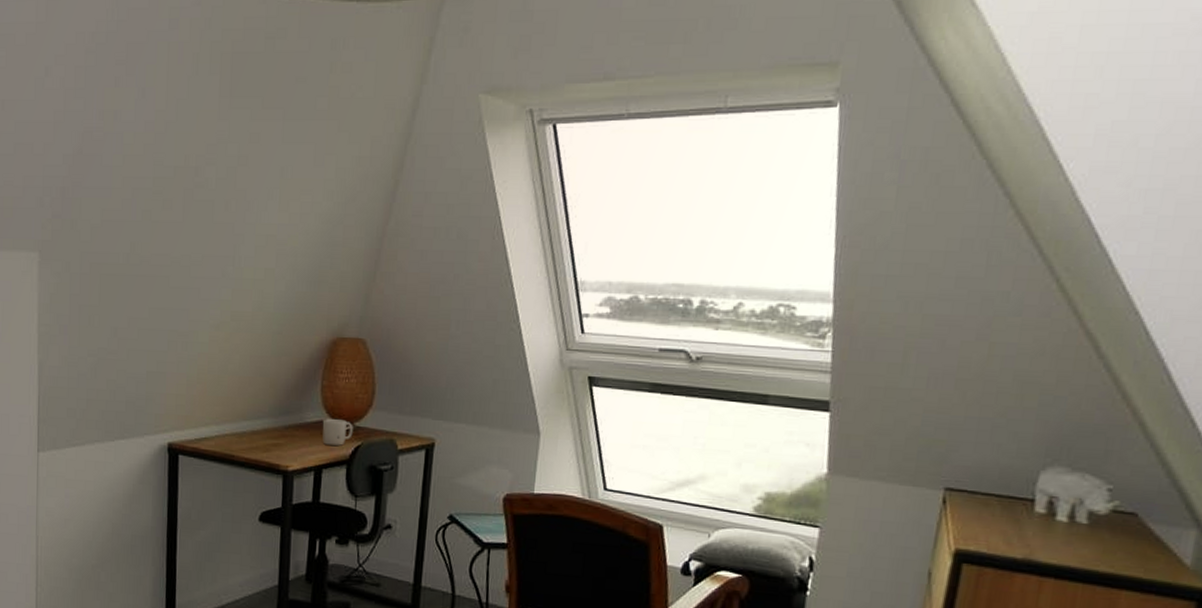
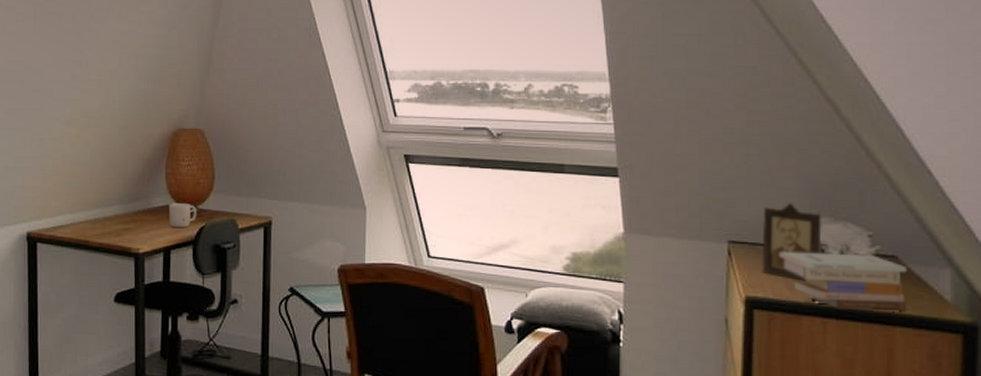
photo frame: none [978,449,1058,536] -> present [762,203,822,282]
books: none [1000,502,1148,574] -> present [779,251,908,312]

